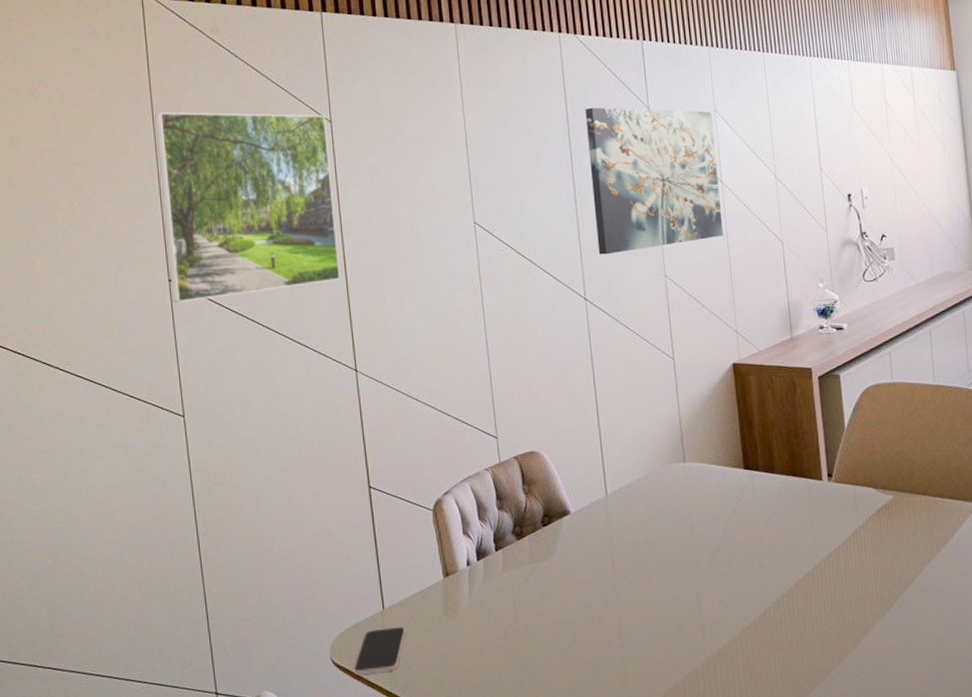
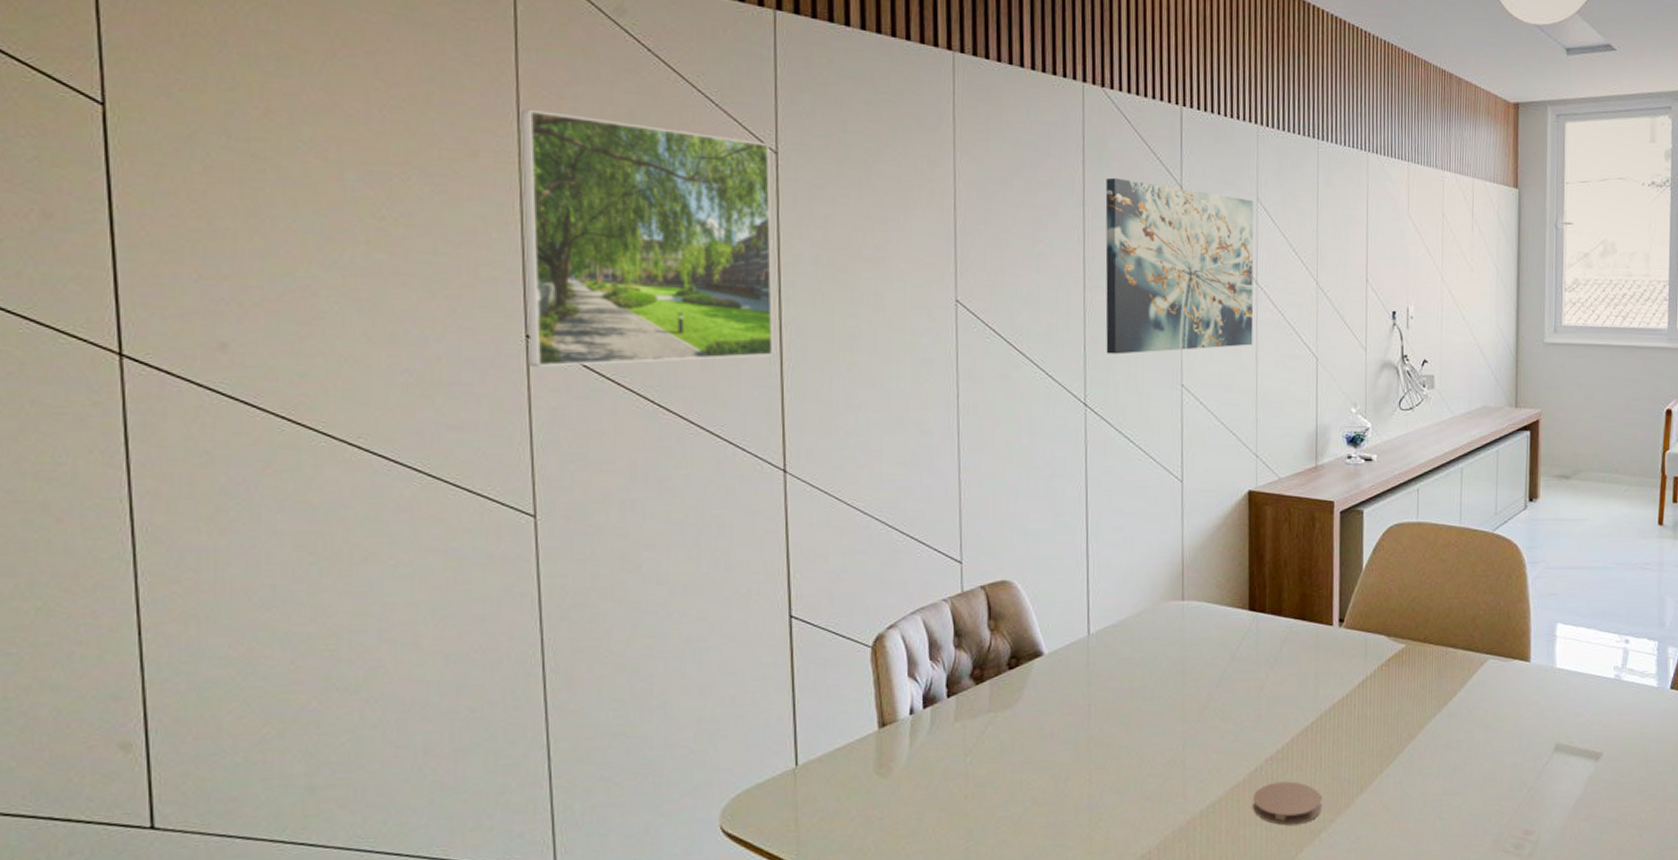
smartphone: present [353,627,406,675] -> none [750,787,824,846]
coaster: none [765,623,830,664] -> present [1253,781,1322,825]

